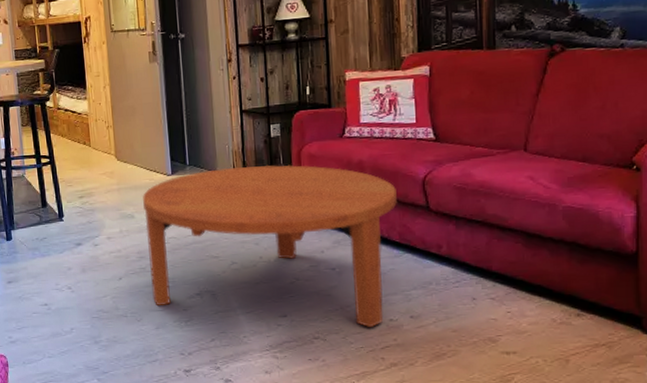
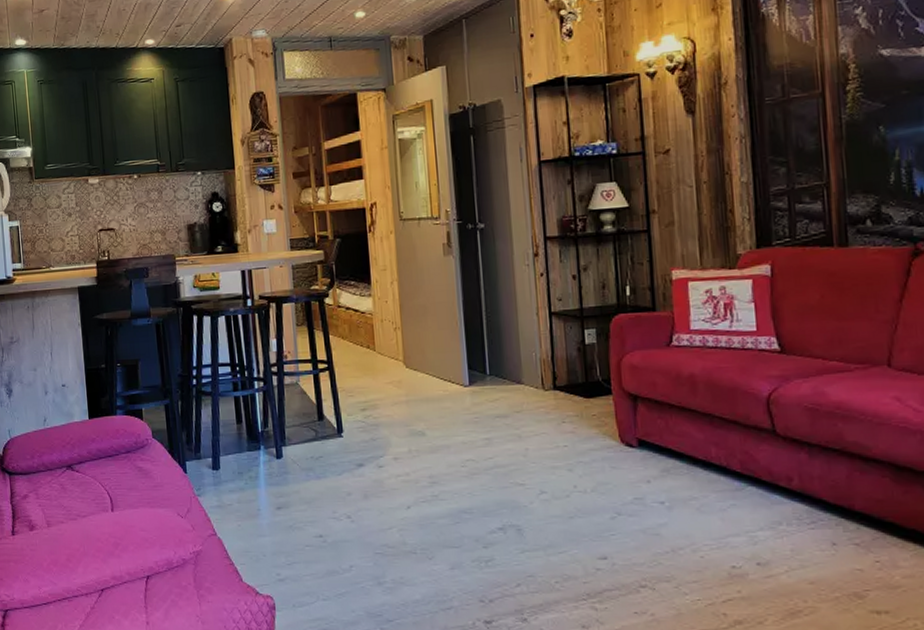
coffee table: present [143,164,397,327] -> none [435,376,737,575]

